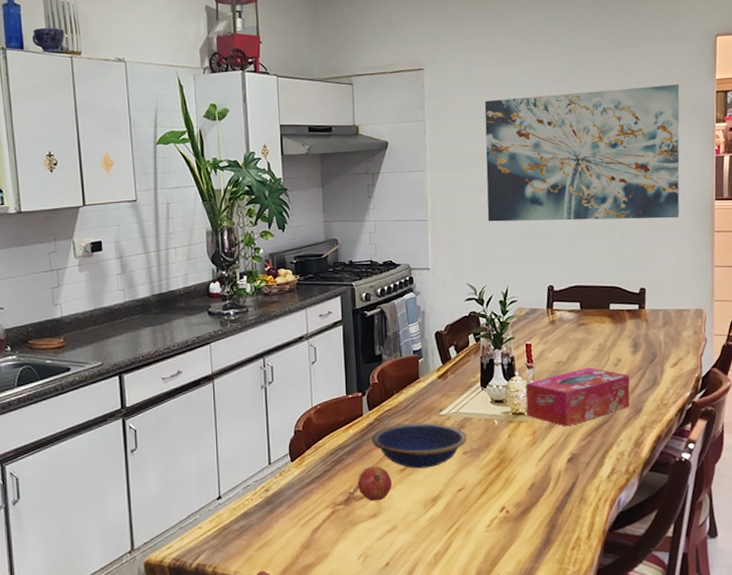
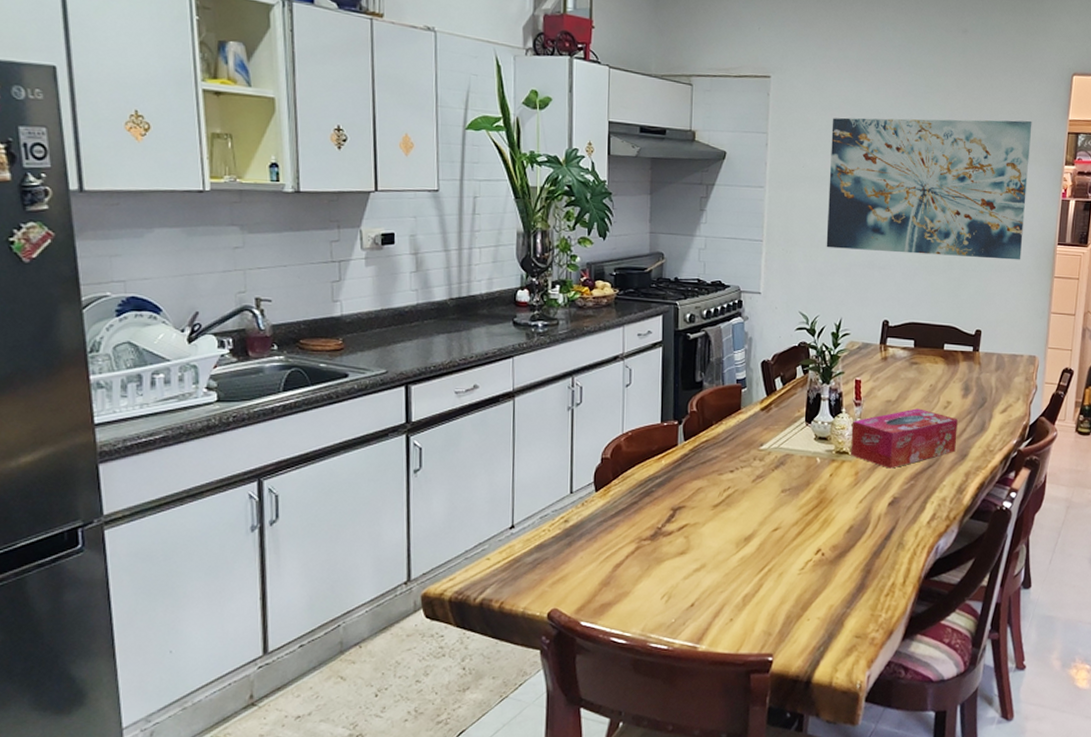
fruit: present [358,466,392,501] -> none [667,500,703,538]
bowl: present [372,422,467,469] -> none [685,456,787,505]

